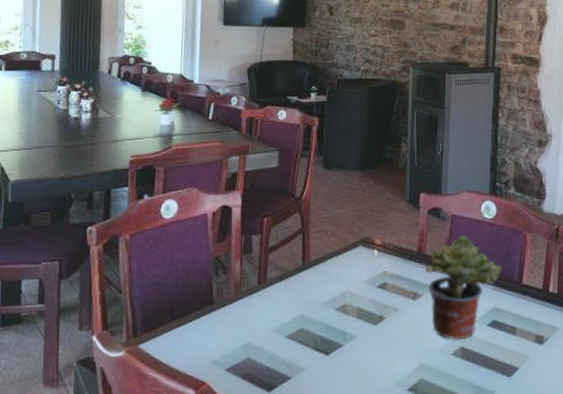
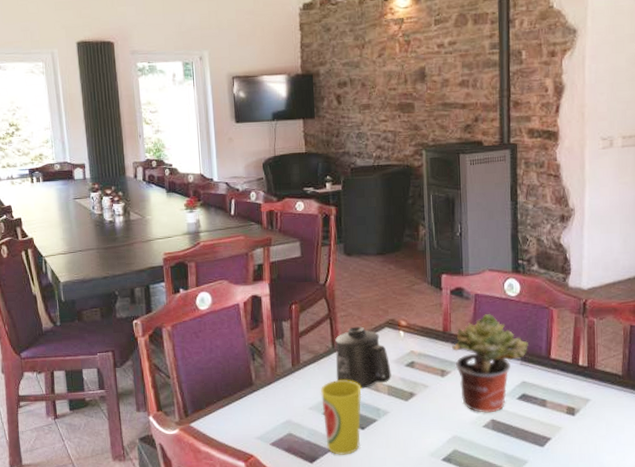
cup: none [285,301,330,383] -> present [320,380,362,455]
mug: none [304,243,362,311] -> present [335,326,391,390]

